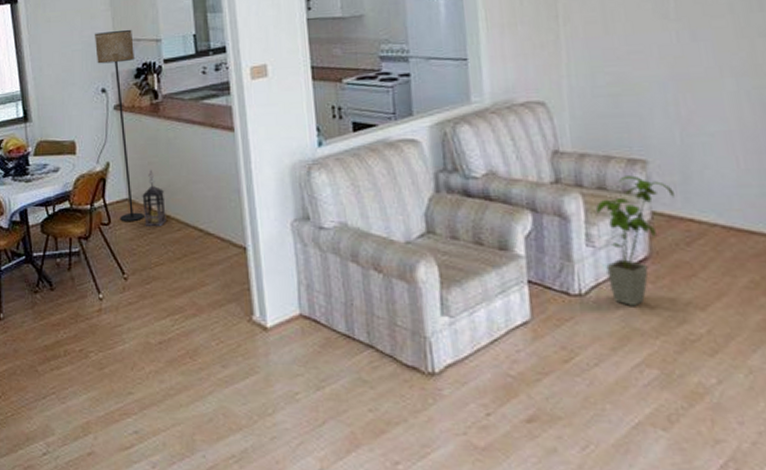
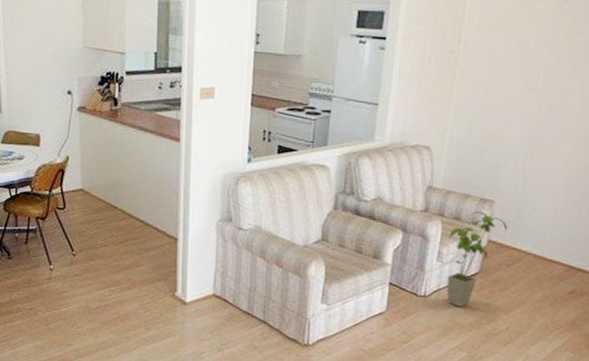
floor lamp: present [95,30,144,222] -> none [65,39,101,209]
lantern: present [142,170,166,226] -> none [94,166,114,215]

